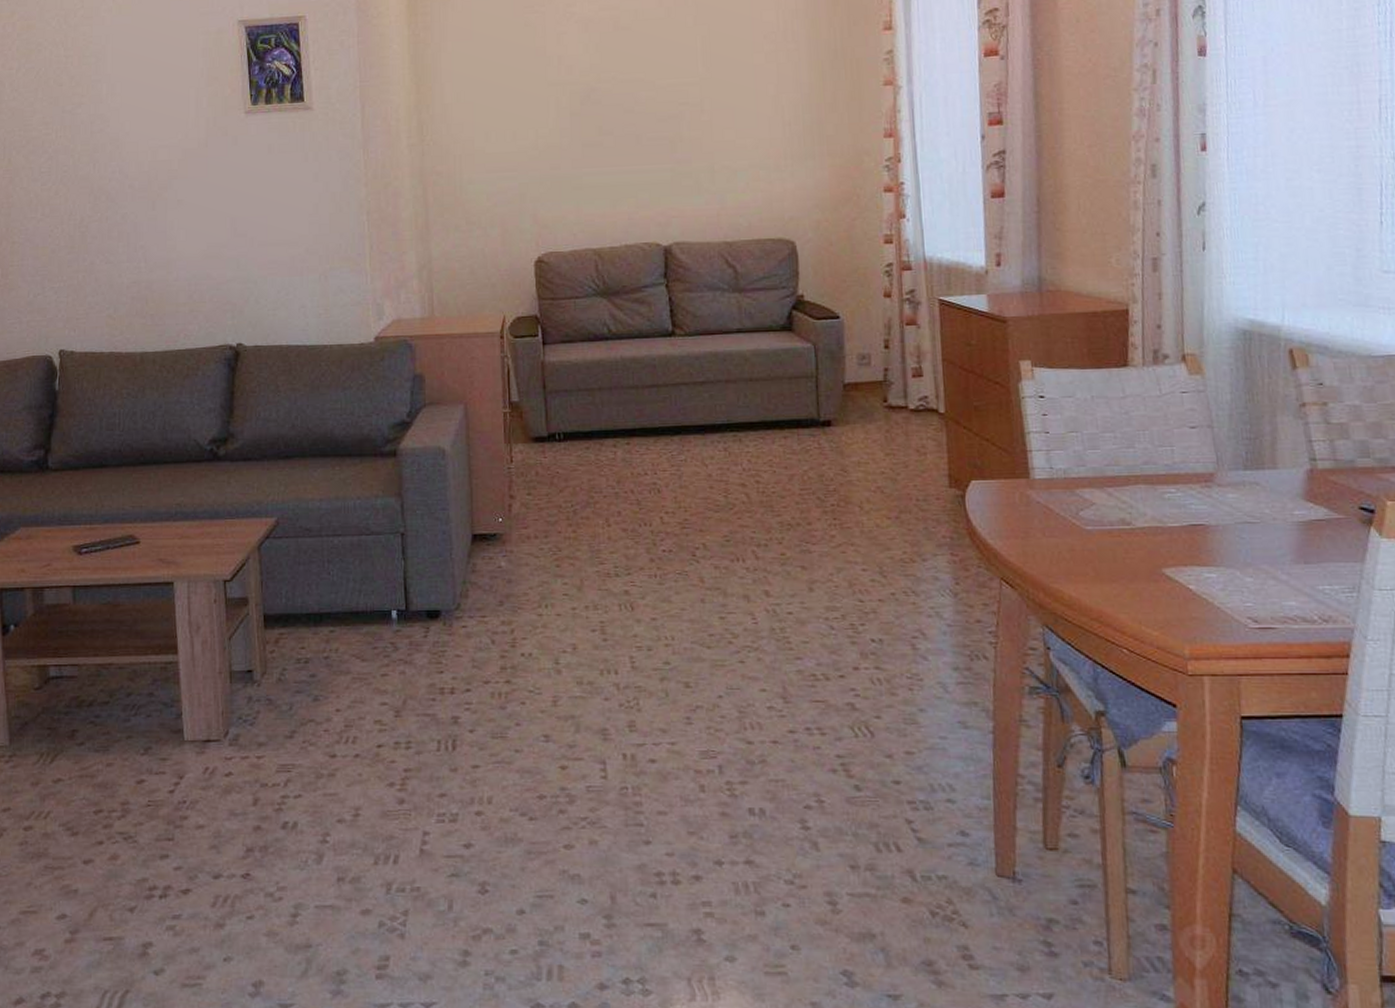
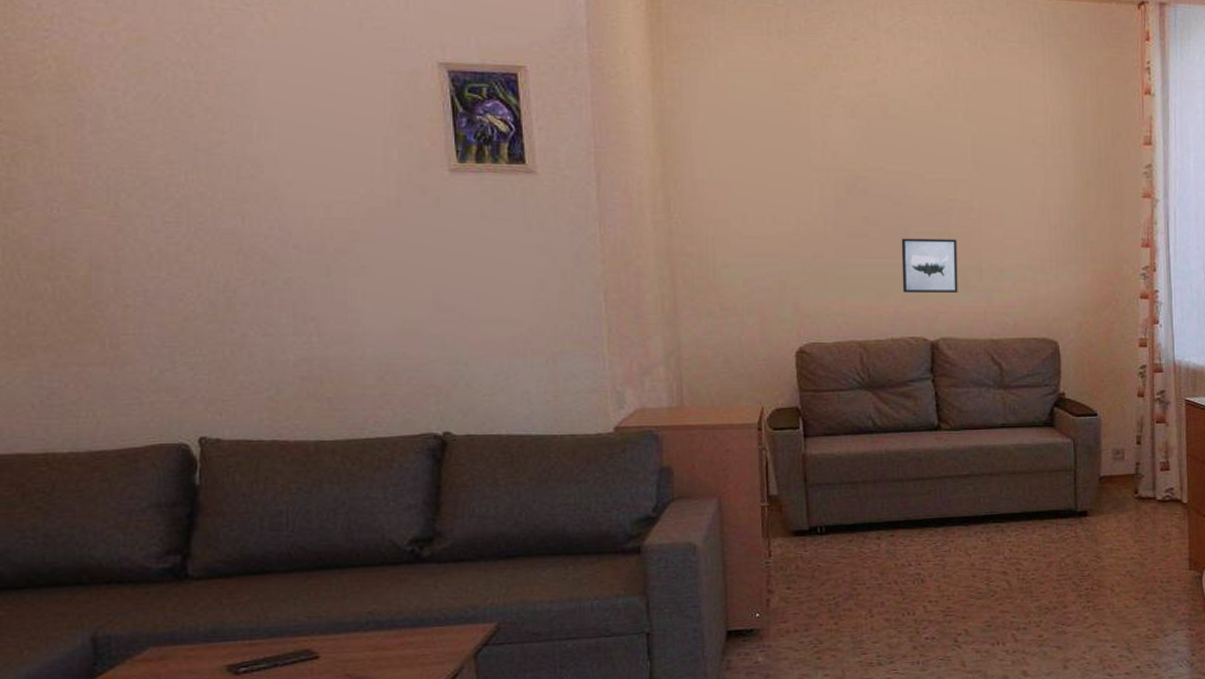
wall art: none [633,142,691,200] -> present [901,238,958,294]

